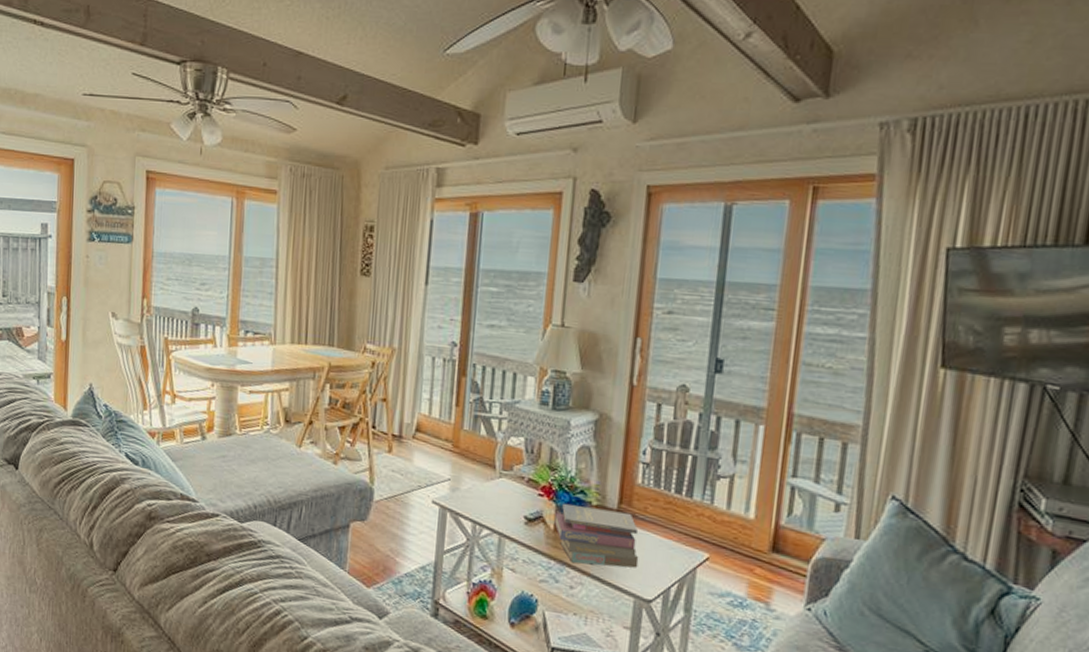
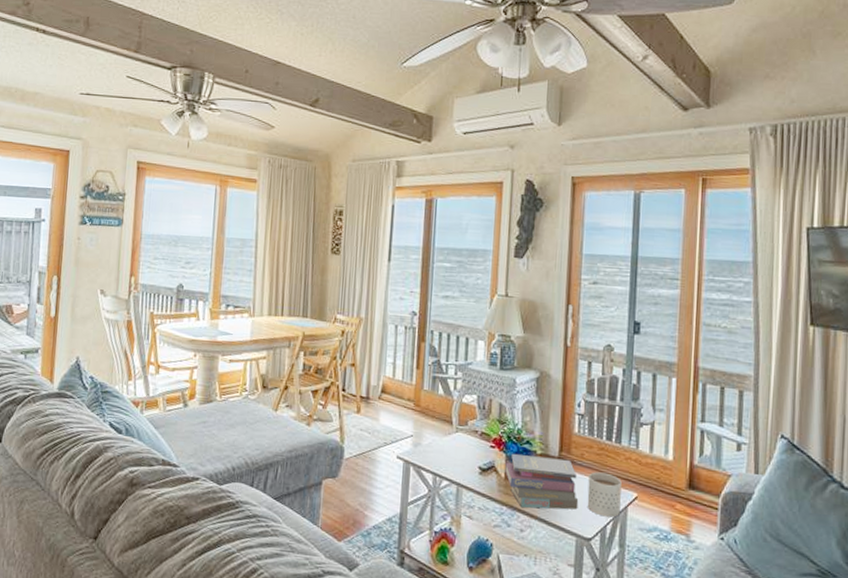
mug: none [648,527,691,579] -> present [587,472,622,518]

